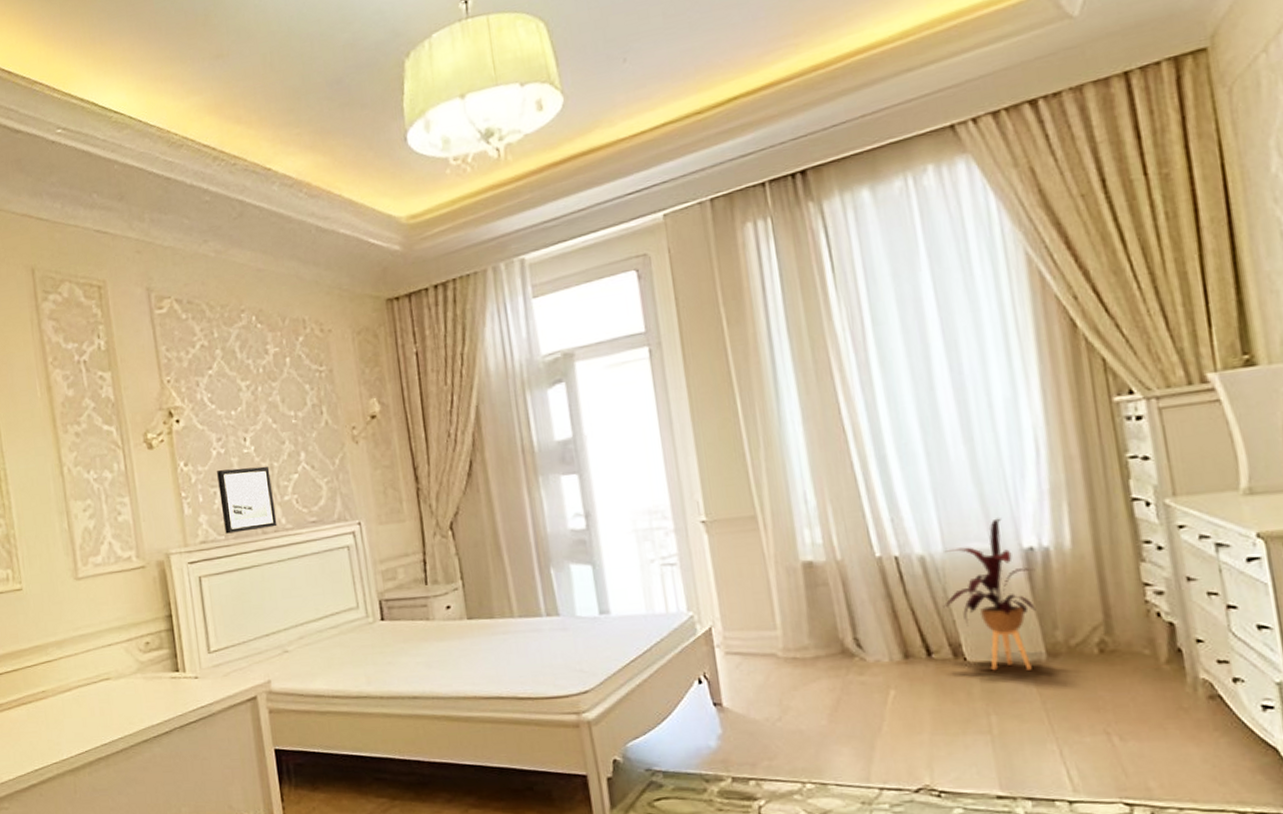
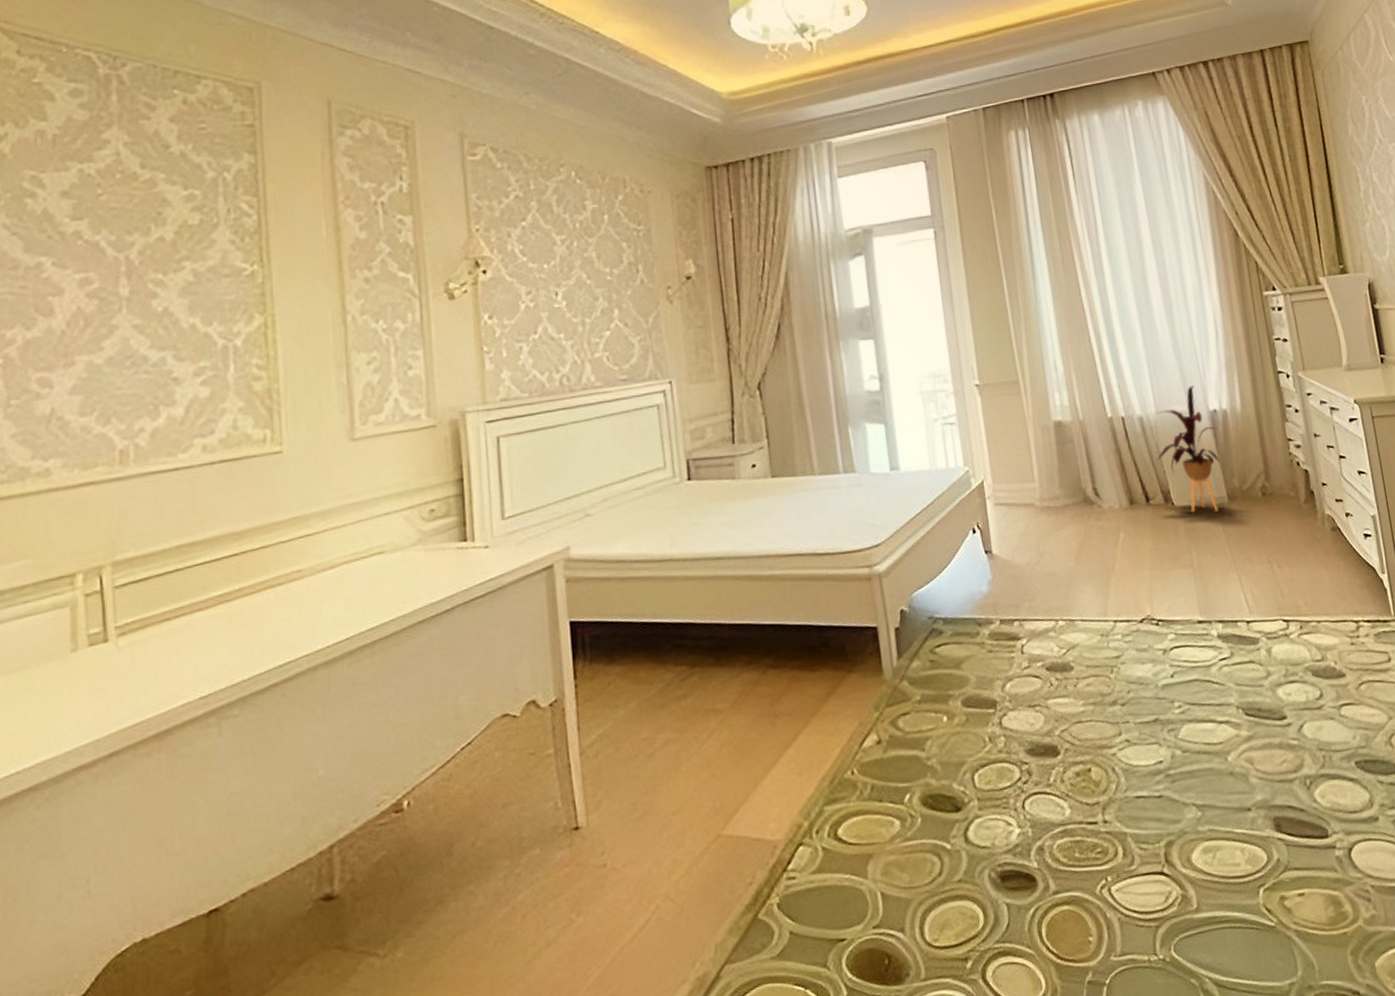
wall art: present [217,466,277,534] -> none [524,322,586,391]

